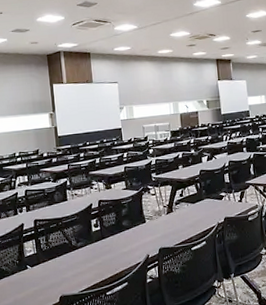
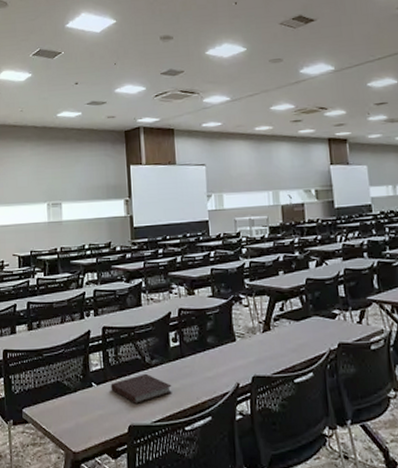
notebook: none [43,254,95,279] -> present [110,373,172,404]

